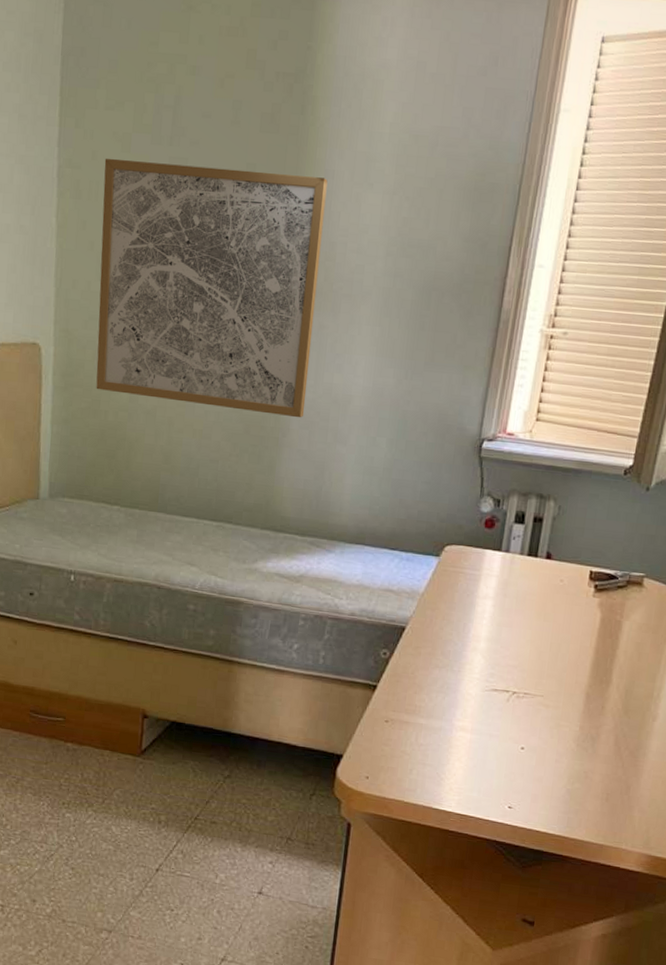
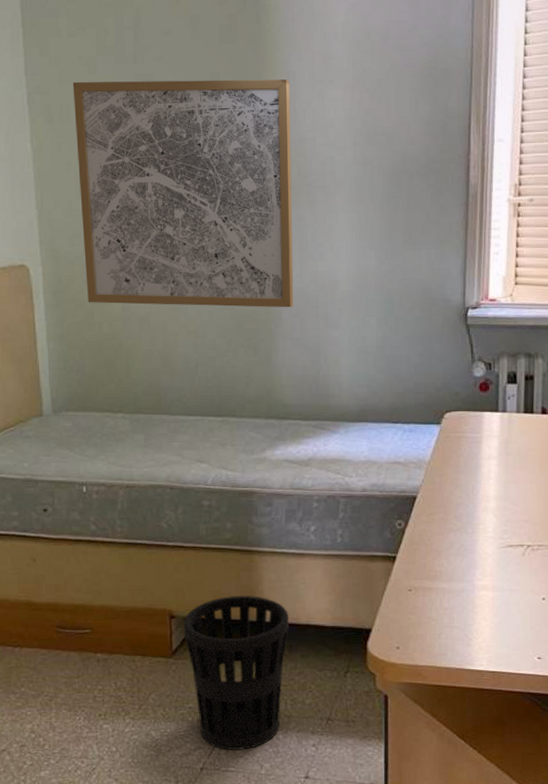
wastebasket: none [154,703,262,858] -> present [183,596,290,750]

